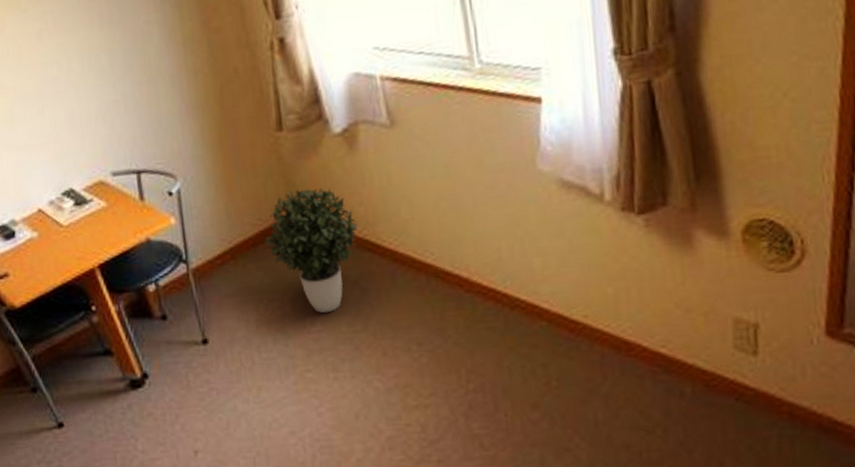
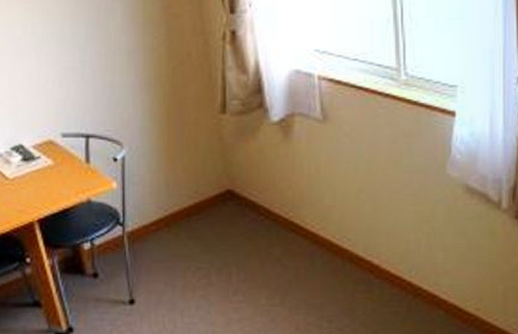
potted plant: present [264,187,358,314] -> none [198,168,285,286]

